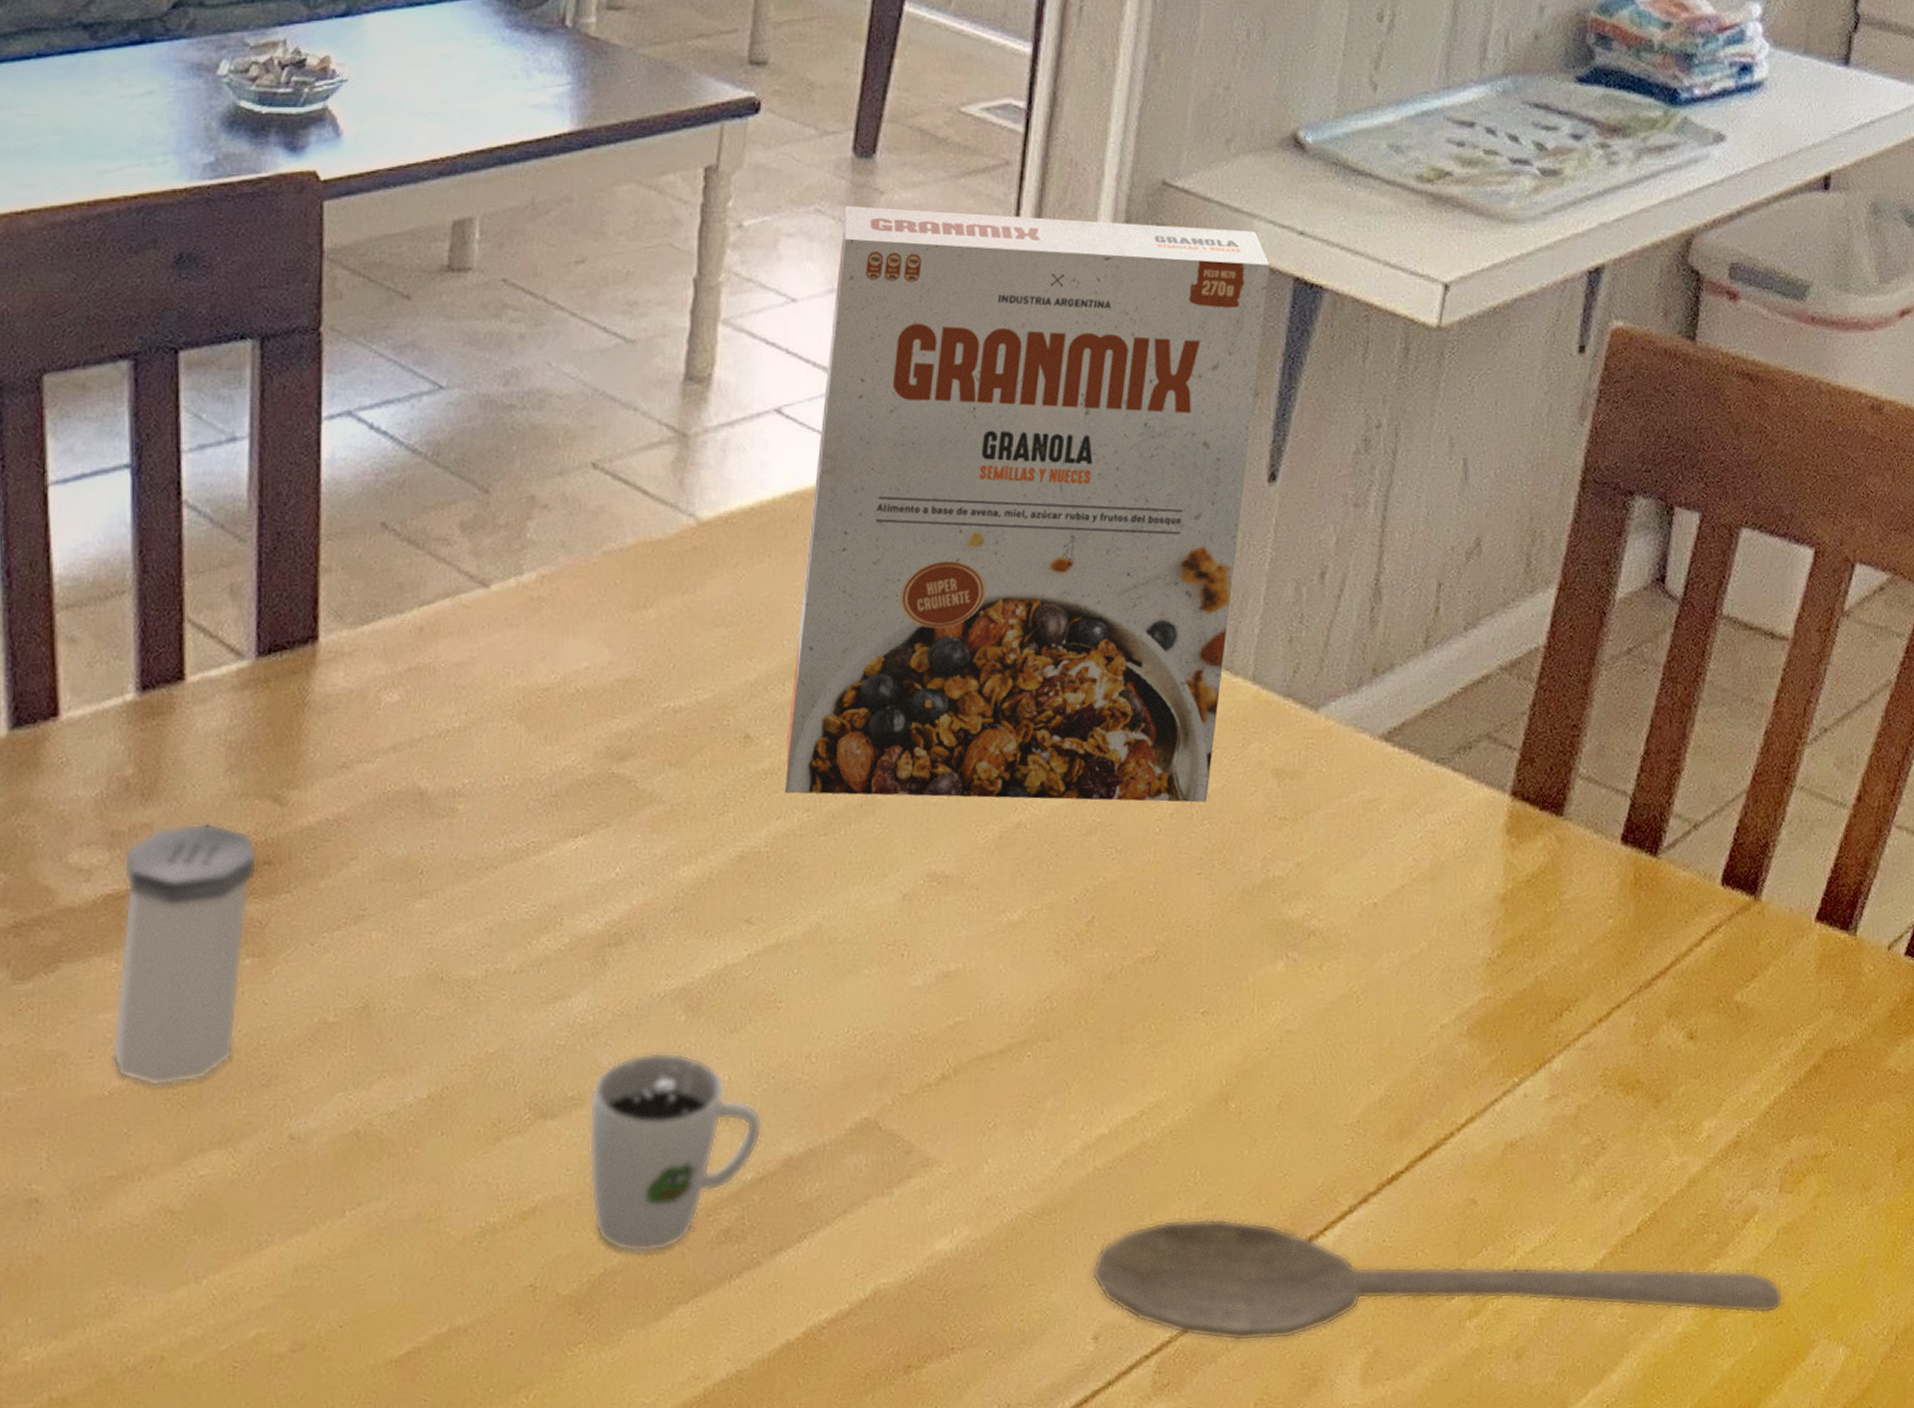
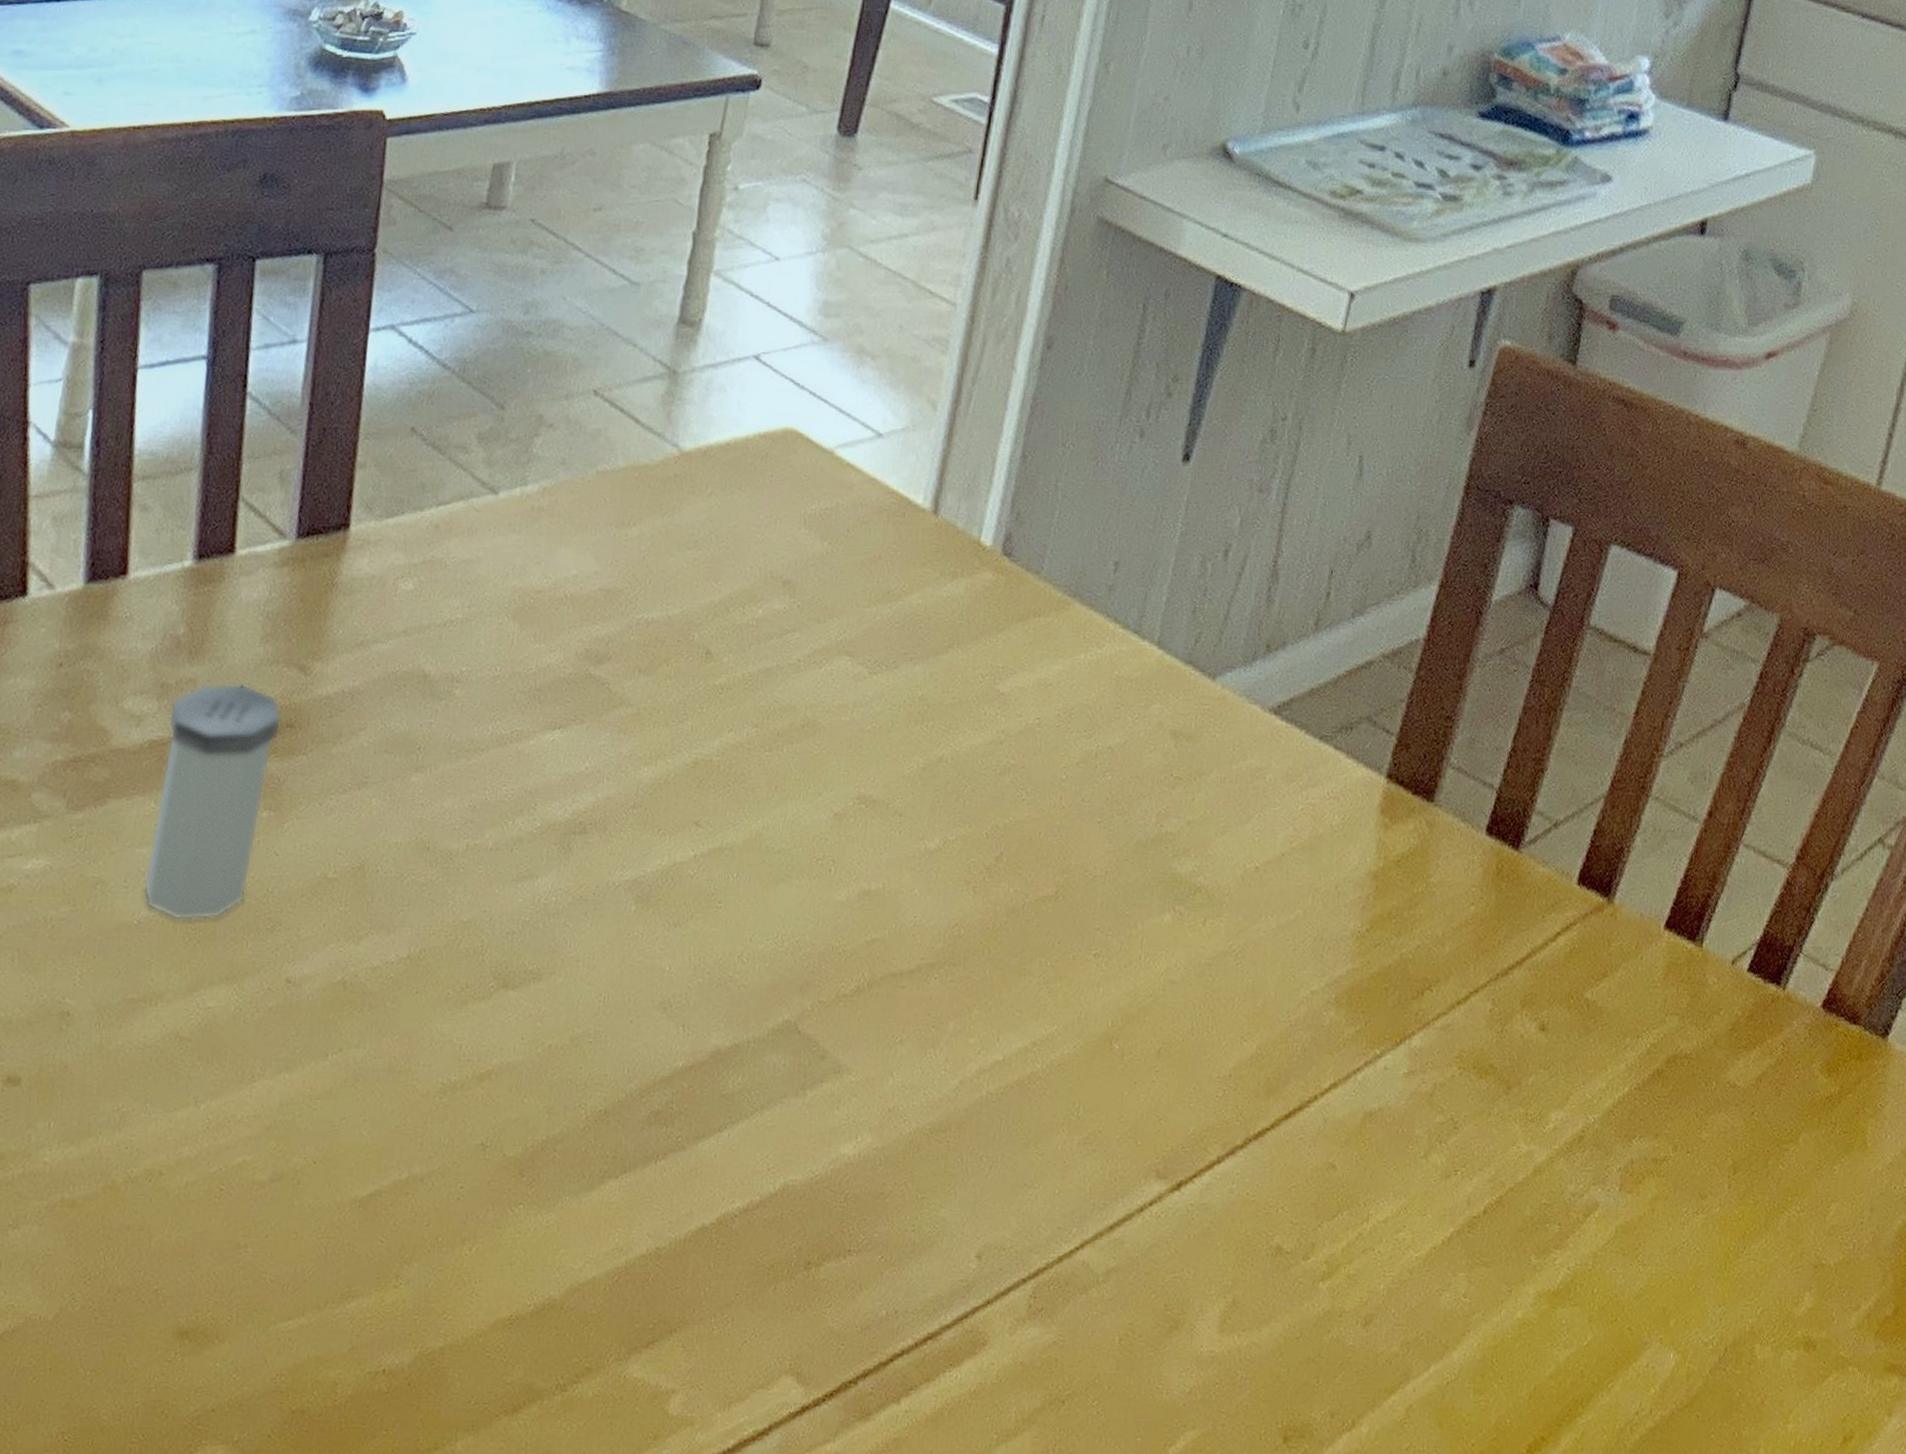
cup: present [588,1051,763,1254] -> none [540,936,696,1126]
cereal box: present [784,205,1270,803] -> none [737,177,1196,755]
wooden spoon: present [1091,1218,1784,1342] -> none [978,1150,1619,1309]

